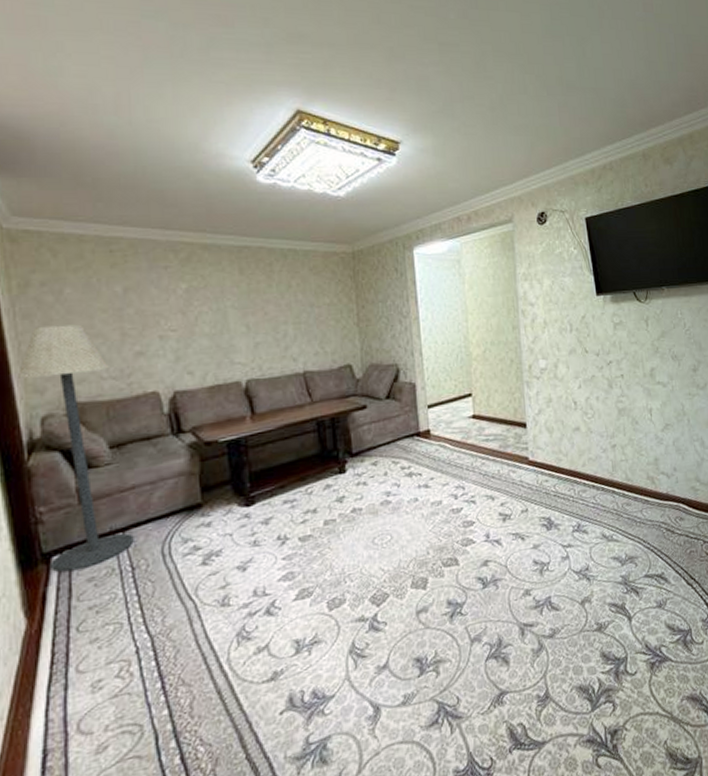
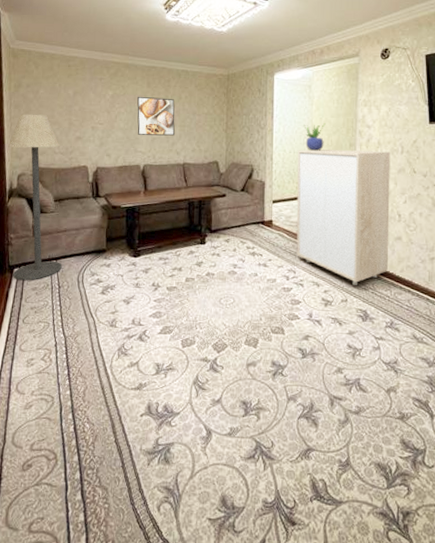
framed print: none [226,287,287,342] -> present [137,96,175,136]
storage cabinet: none [451,331,569,491] -> present [296,149,391,285]
potted plant: none [456,305,483,340] -> present [304,123,326,152]

